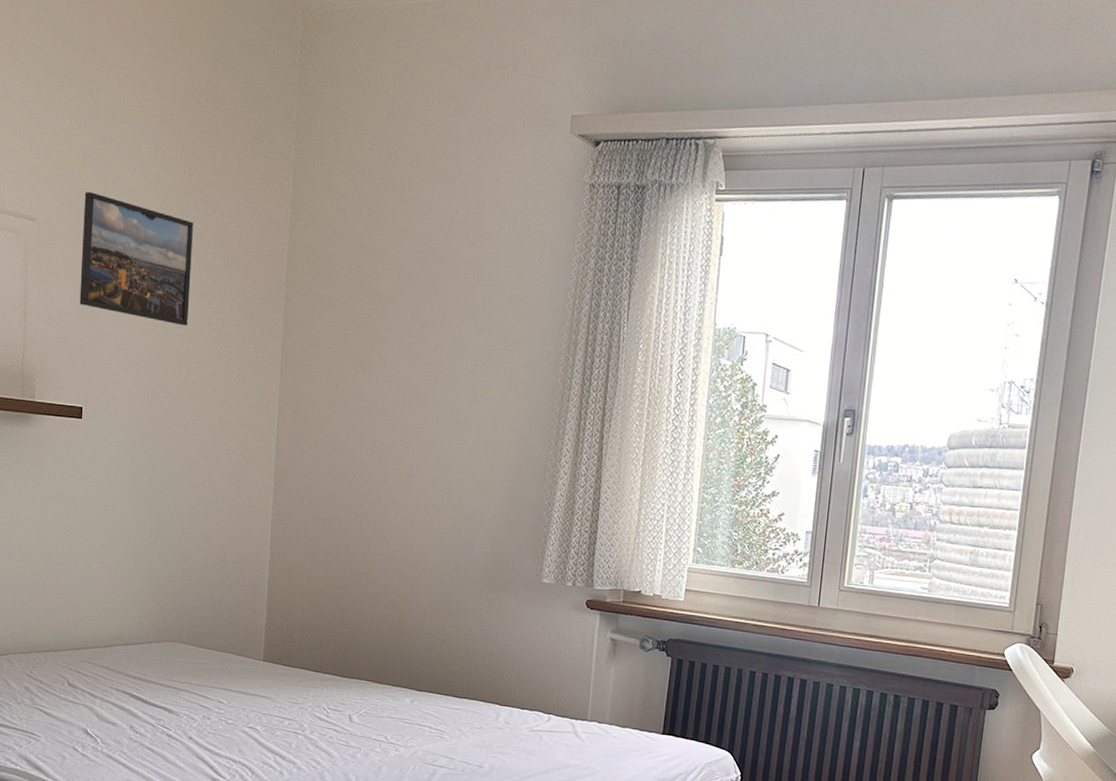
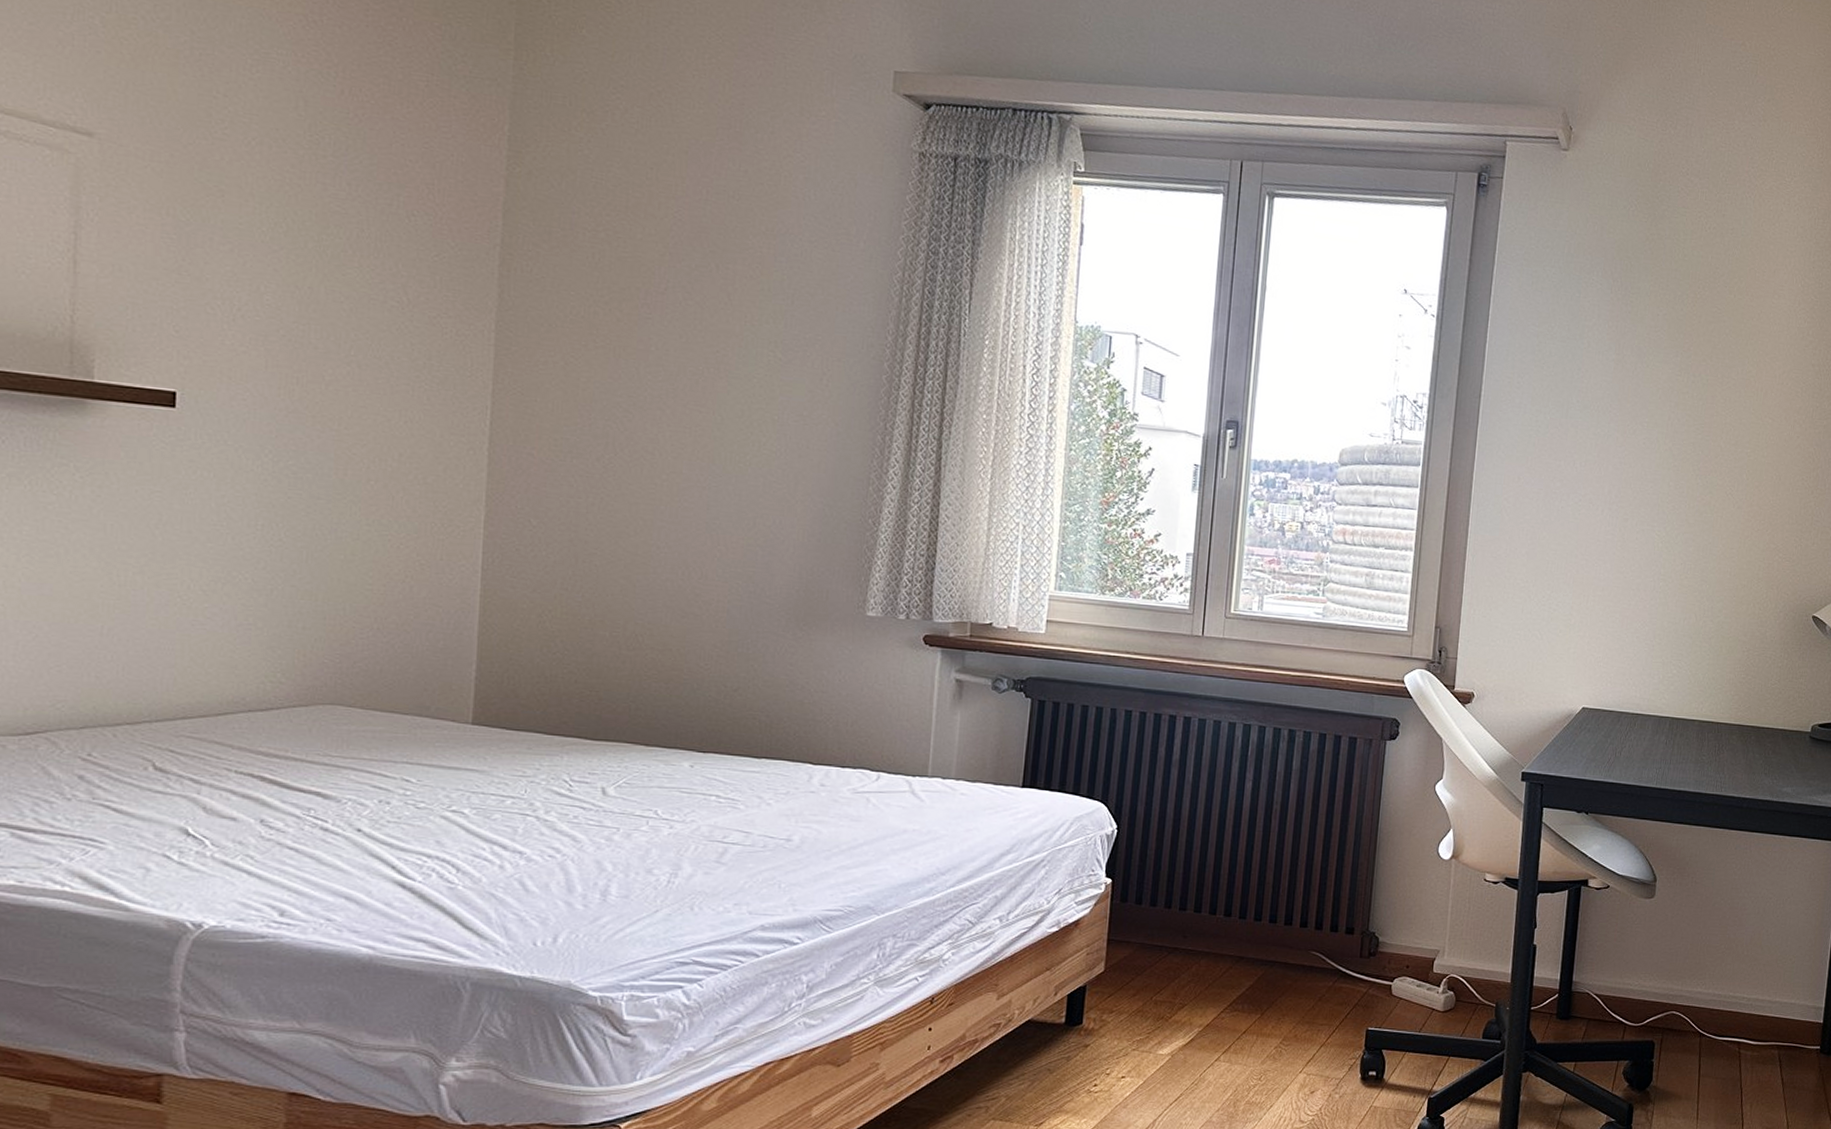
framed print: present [79,192,193,326] -> none [170,104,357,291]

